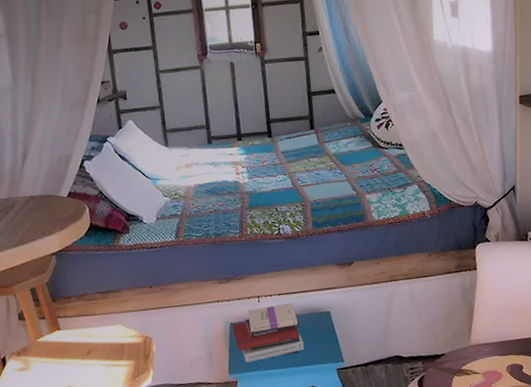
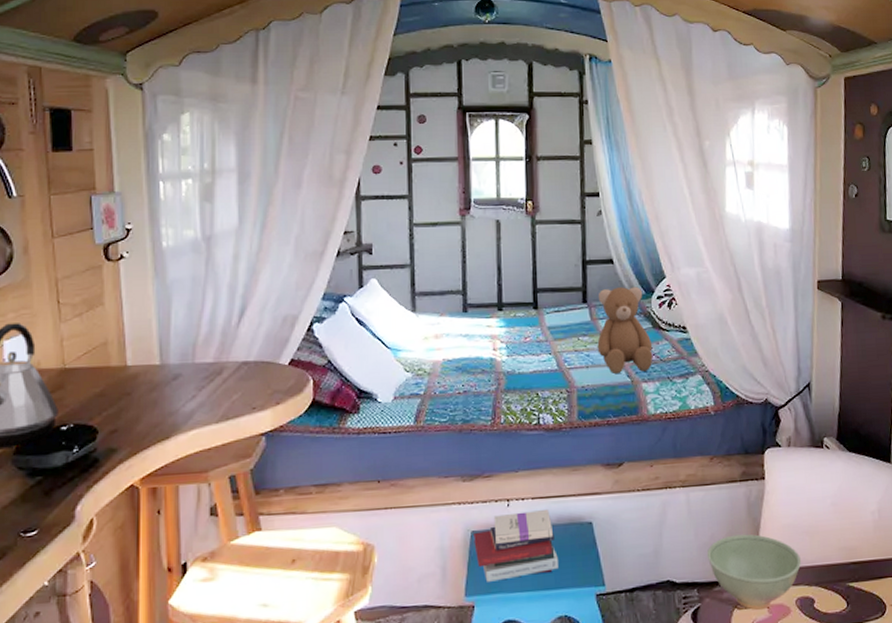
teddy bear: none [323,112,375,189] -> present [597,286,653,375]
bowl: none [428,315,511,377] -> present [706,534,802,610]

